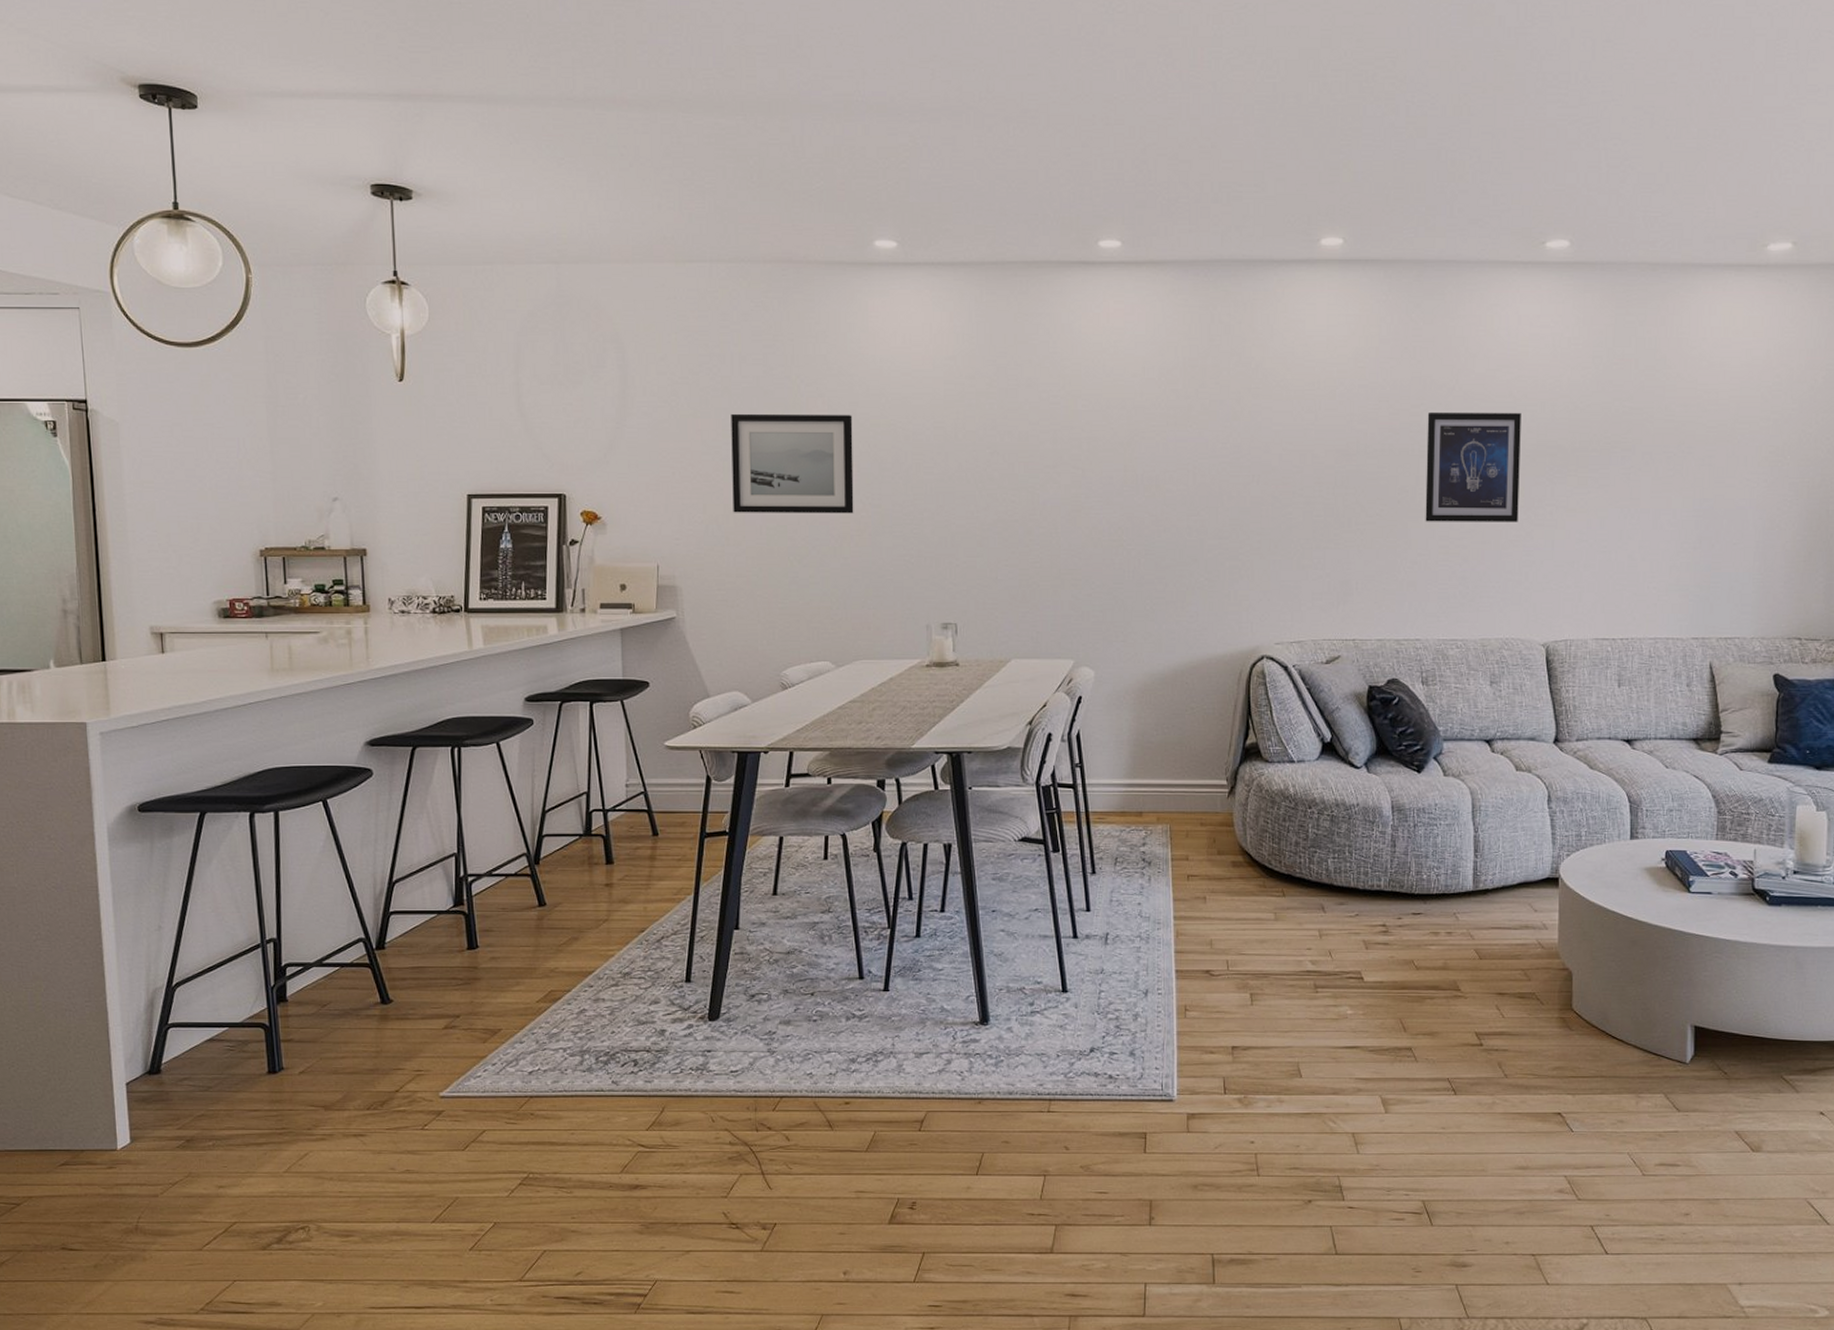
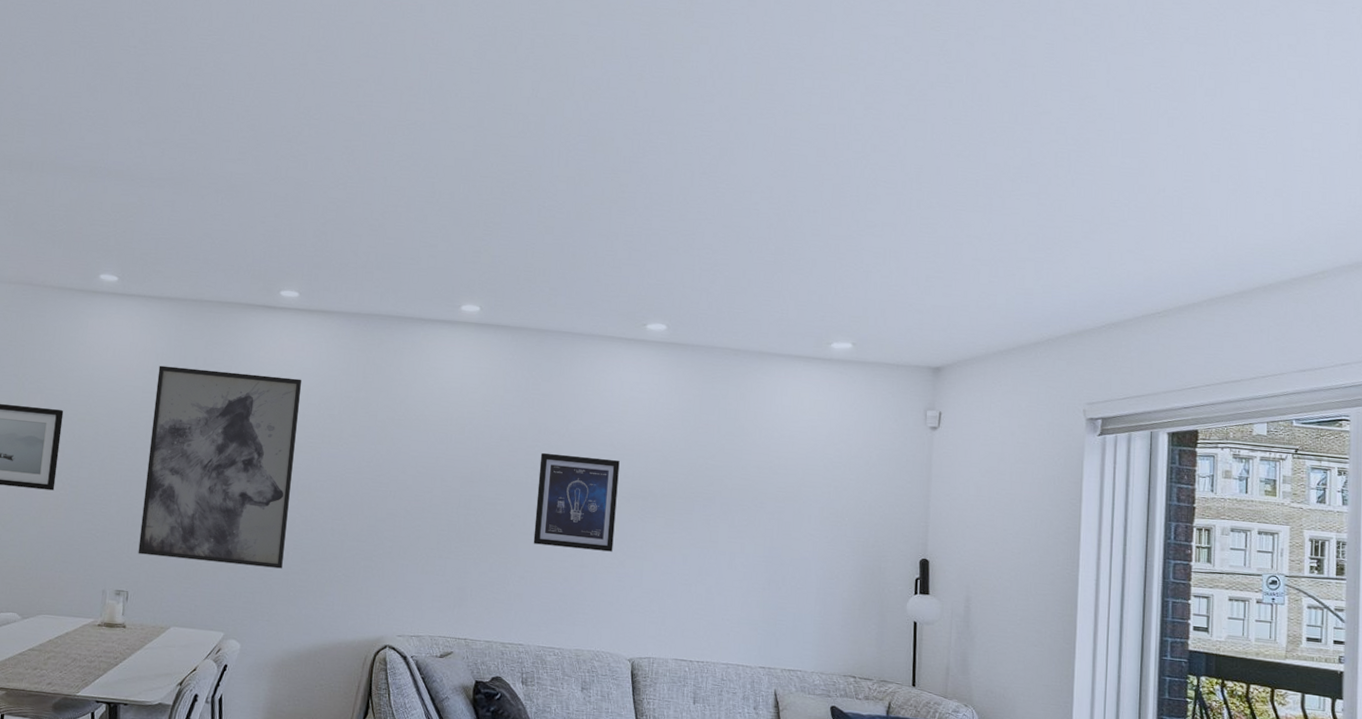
wall art: none [960,348,1136,580] -> present [138,365,302,569]

